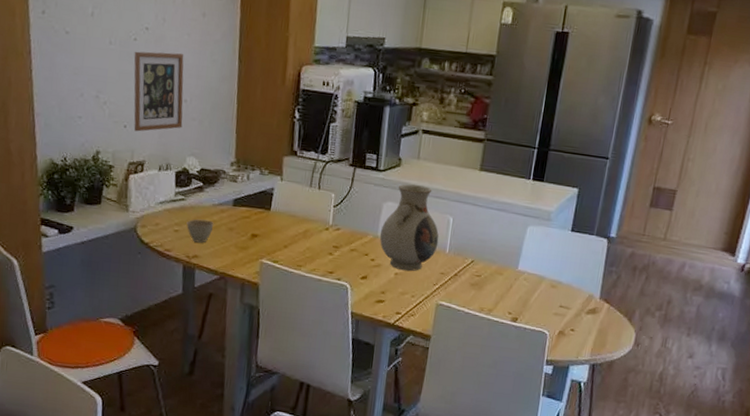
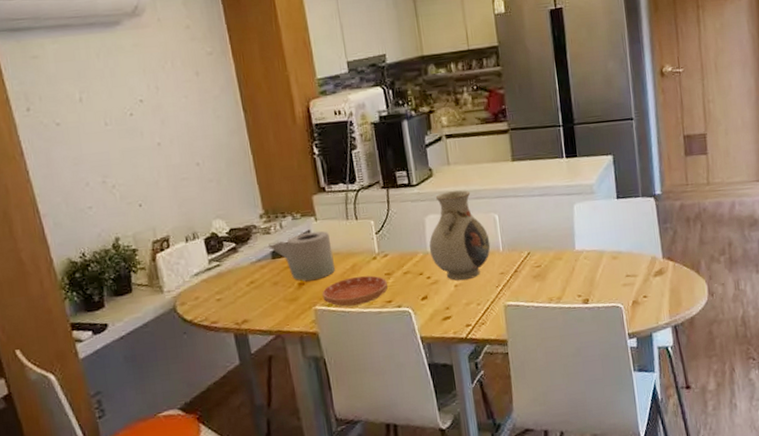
picture frame: present [133,51,184,132] -> none [133,117,201,208]
cup: present [186,219,214,243] -> none [227,280,257,307]
toilet paper roll: none [232,189,291,235] -> present [268,231,336,281]
saucer: none [271,241,333,269] -> present [322,275,388,307]

